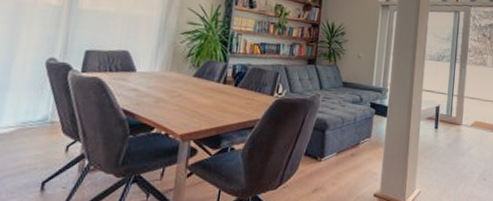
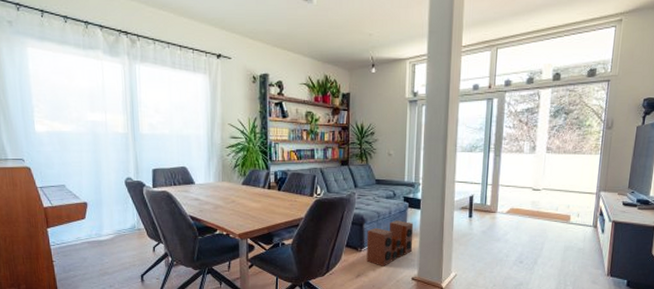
speaker: none [325,127,379,180] -> present [366,220,414,266]

